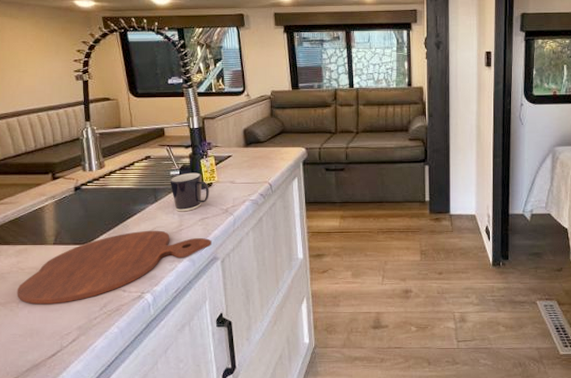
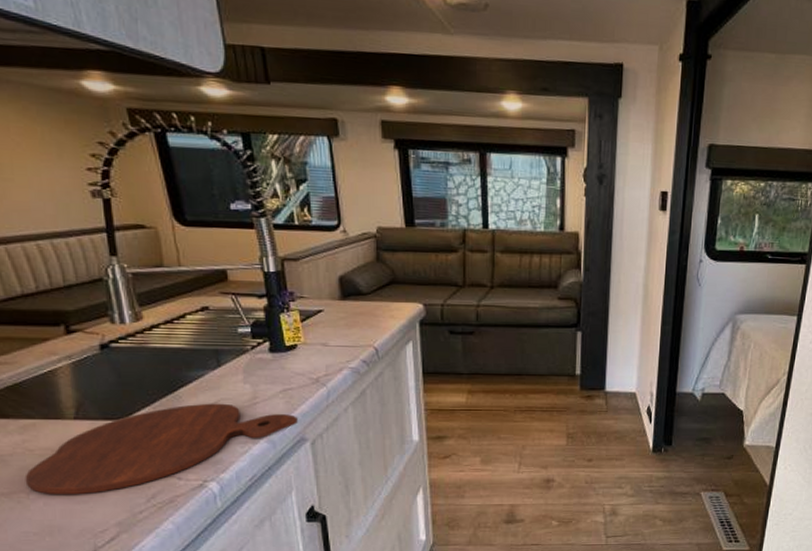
mug: present [170,172,209,212] -> none [237,330,293,381]

